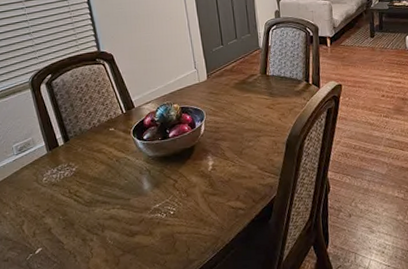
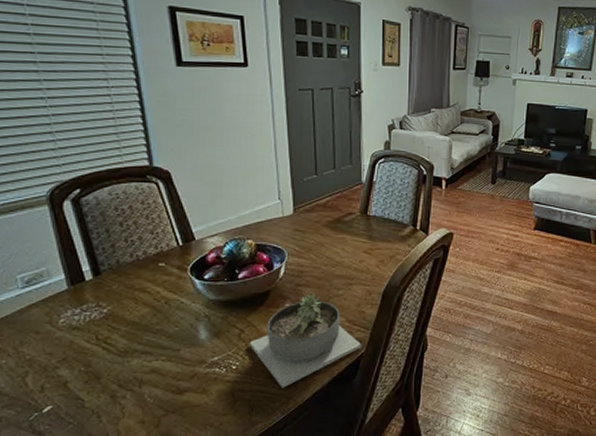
succulent planter: none [182,145,273,230] -> present [249,293,362,388]

